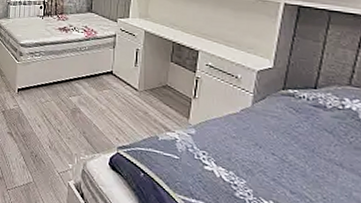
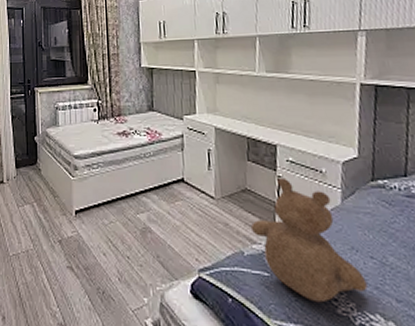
teddy bear: none [167,79,266,186] -> present [250,177,368,303]

